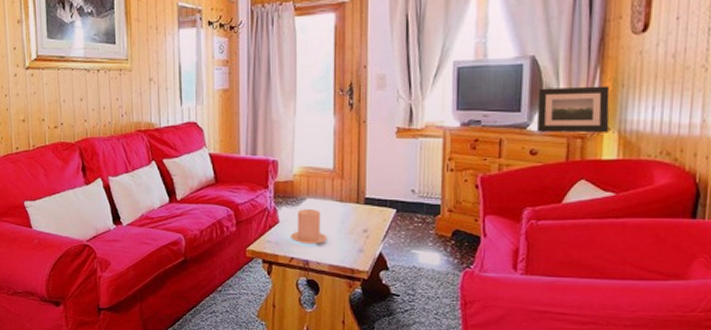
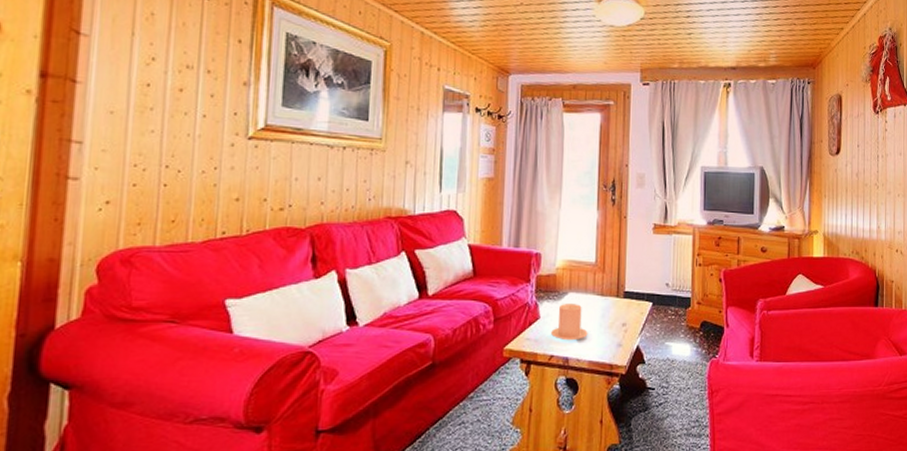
picture frame: present [536,86,610,133] -> none [765,194,817,235]

